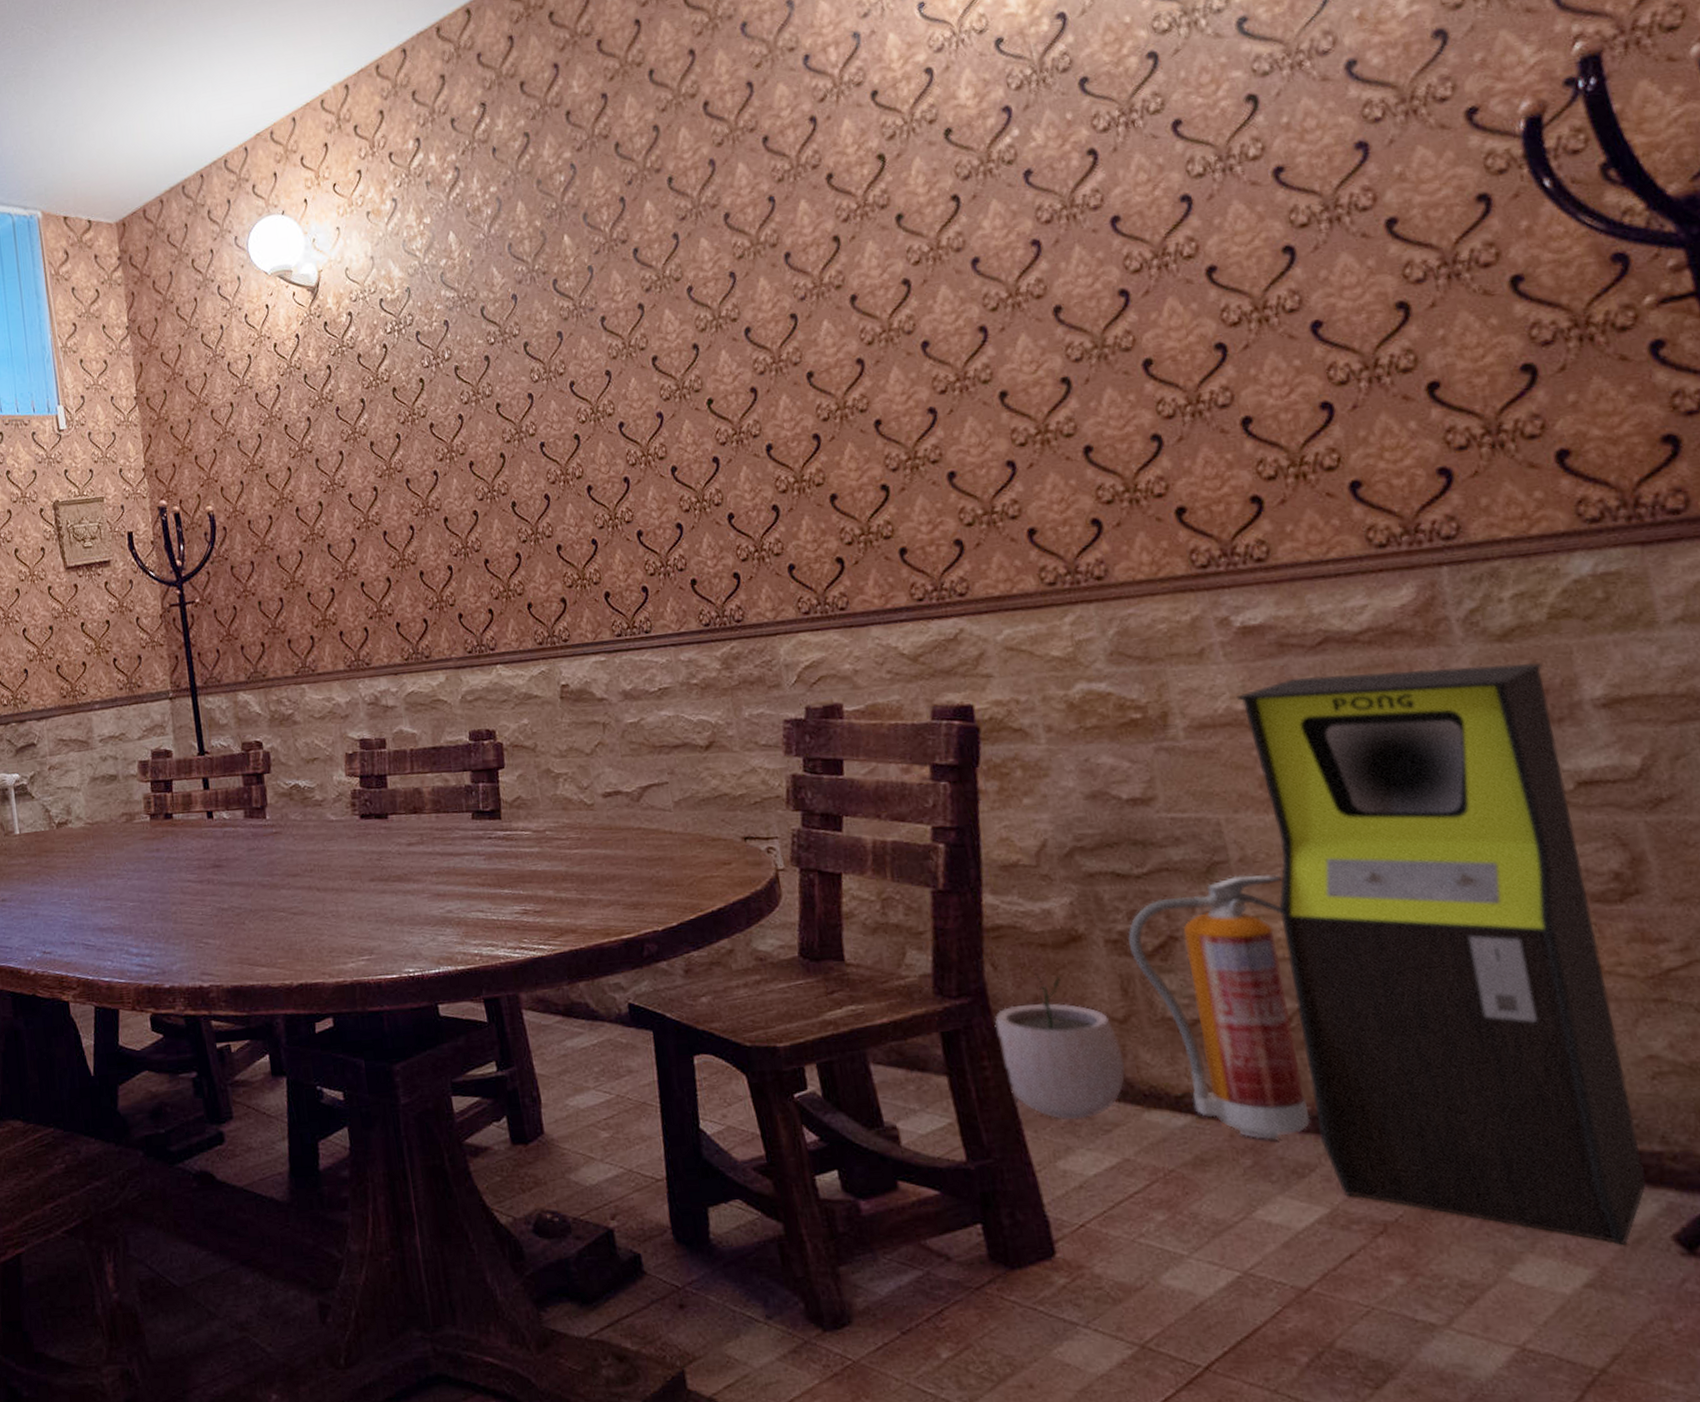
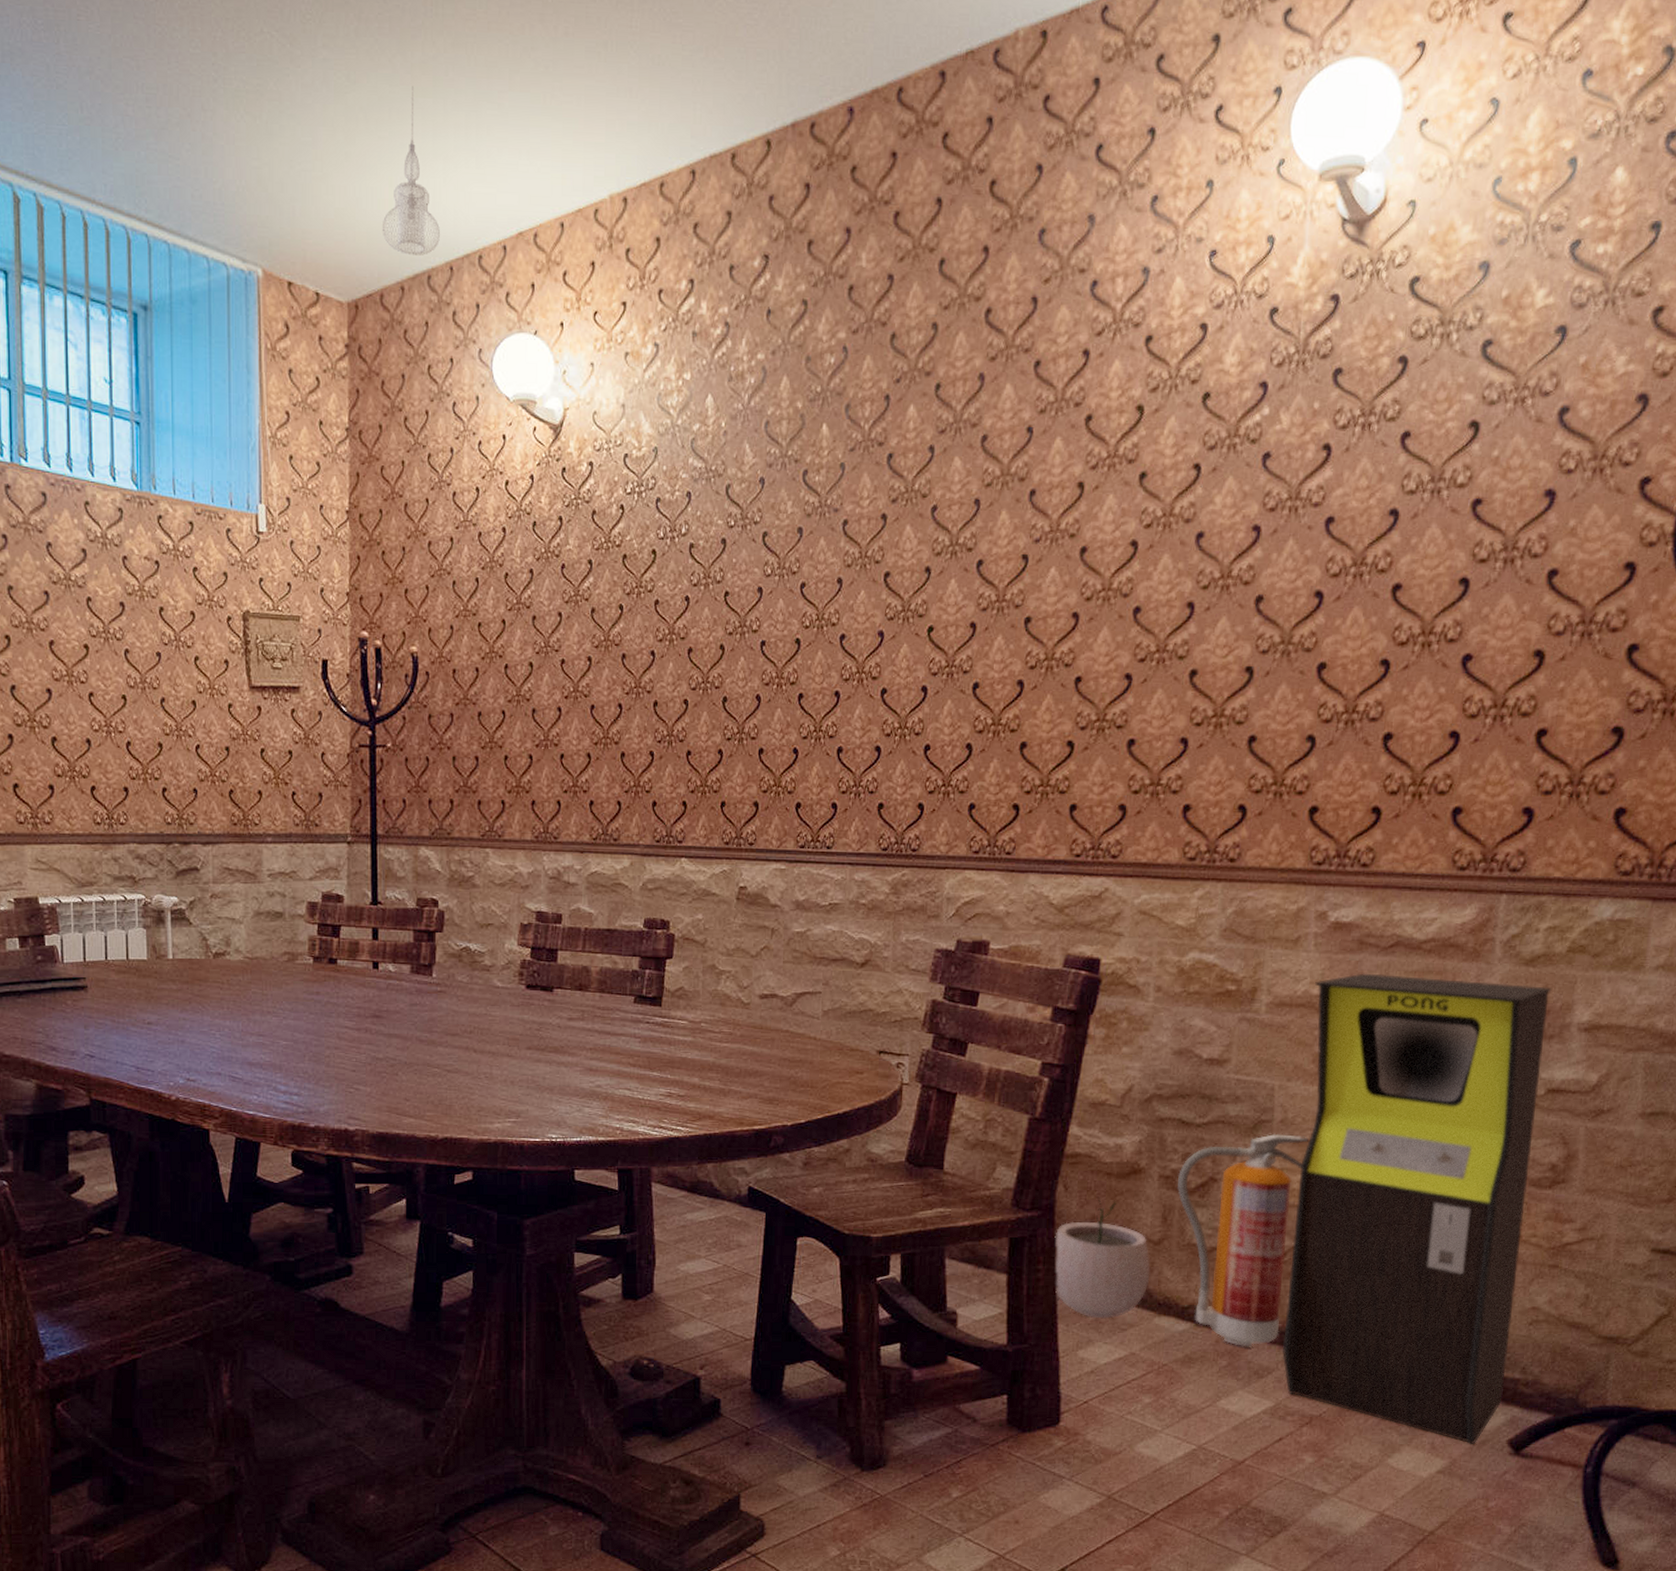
pendant lamp: none [138,40,189,174] -> present [383,86,440,255]

